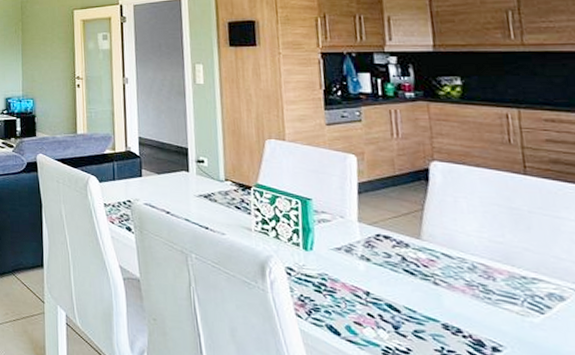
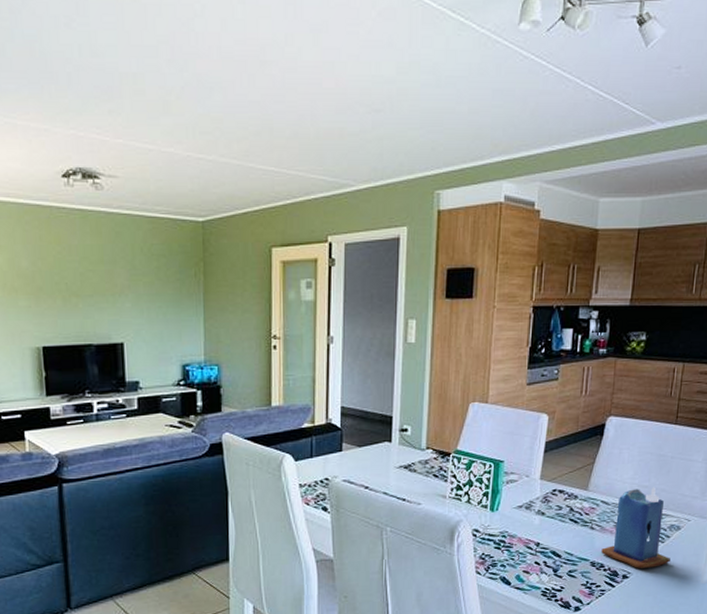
candle: none [454,243,560,344] -> present [601,487,670,568]

